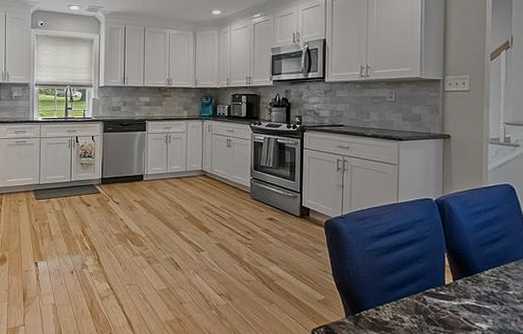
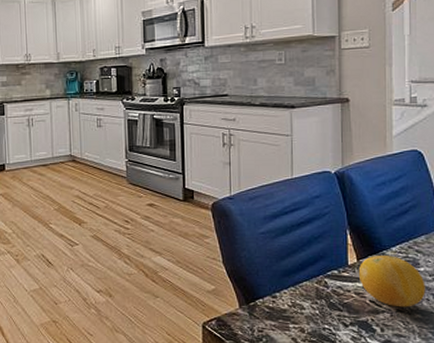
fruit: none [454,277,514,327] -> present [358,255,425,307]

